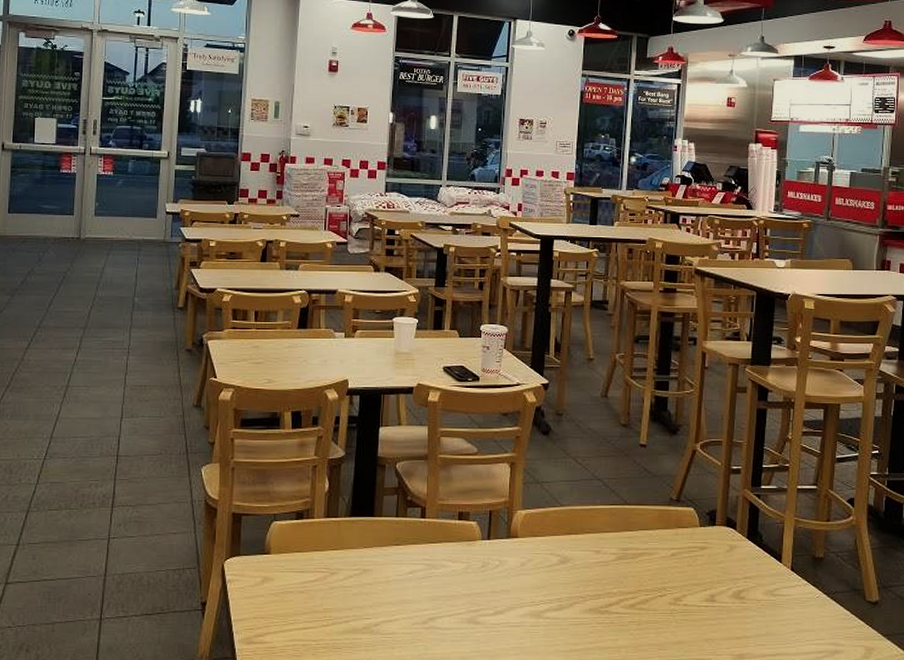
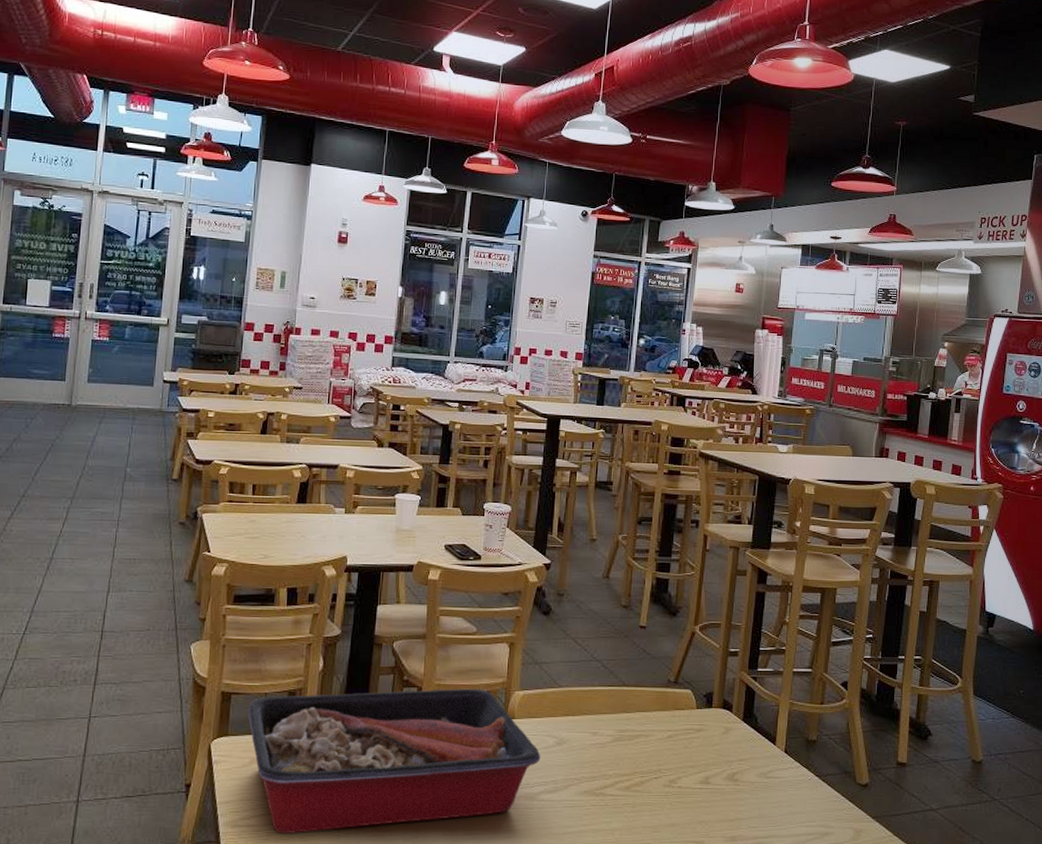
tray: none [258,508,545,650] -> present [247,688,541,833]

